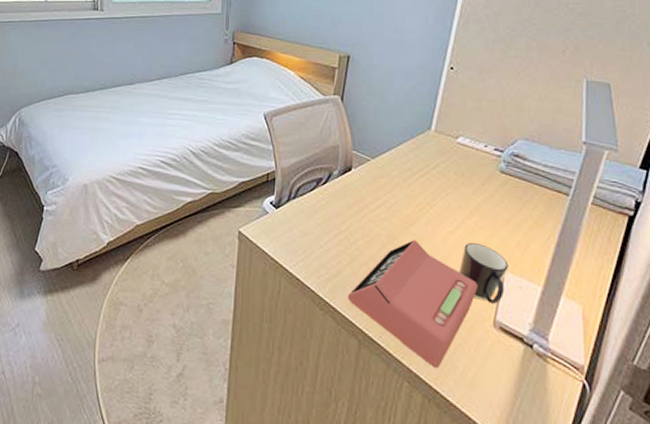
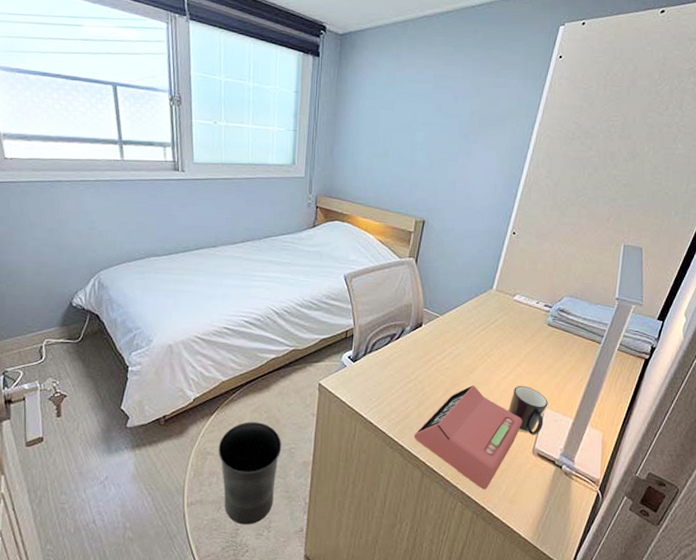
waste bin: none [131,270,199,390] -> present [218,422,282,525]

